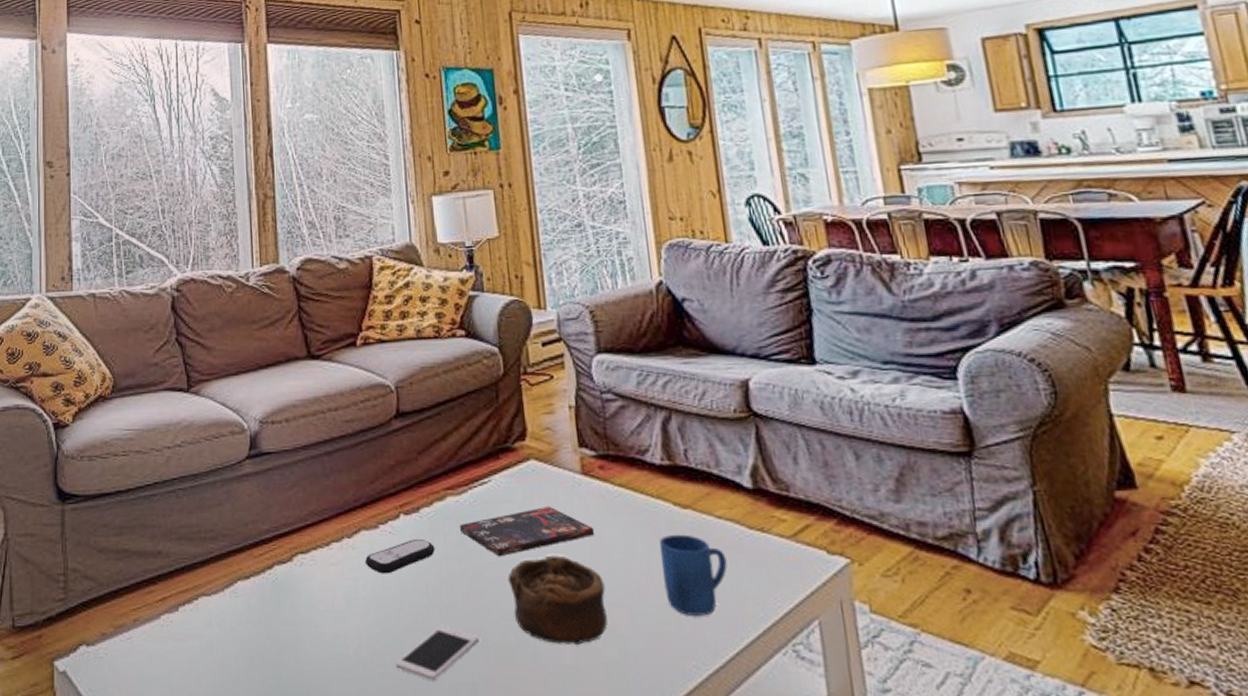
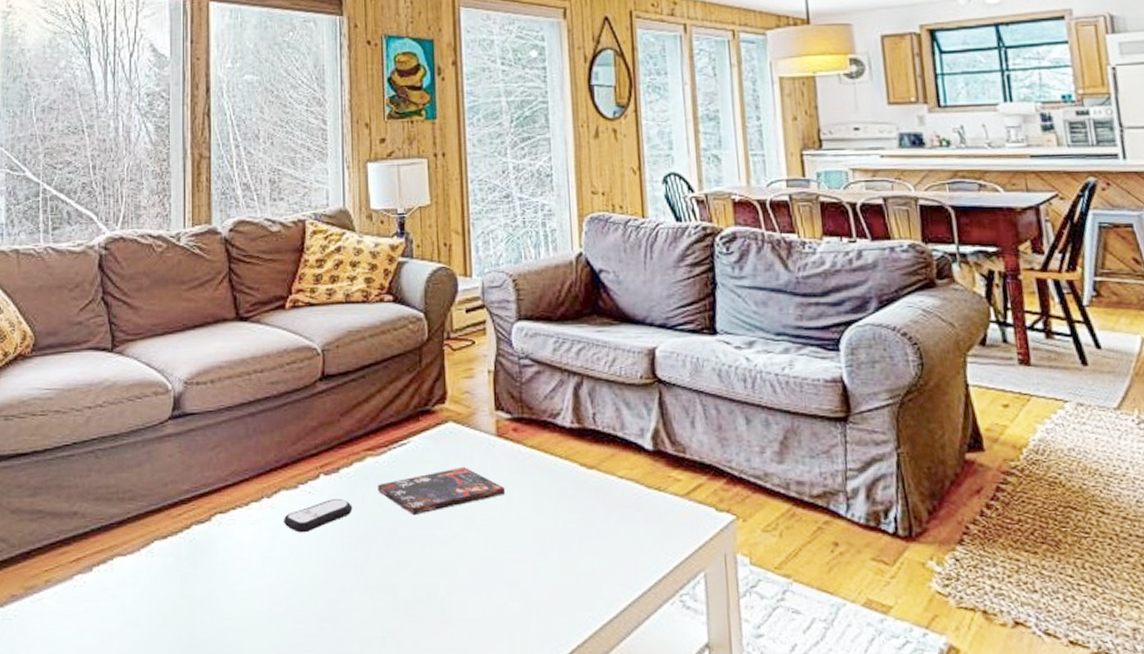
cell phone: present [395,625,480,680] -> none [308,581,391,635]
bowl: present [507,555,608,645] -> none [421,513,513,599]
mug: present [660,534,728,616] -> none [565,493,626,570]

